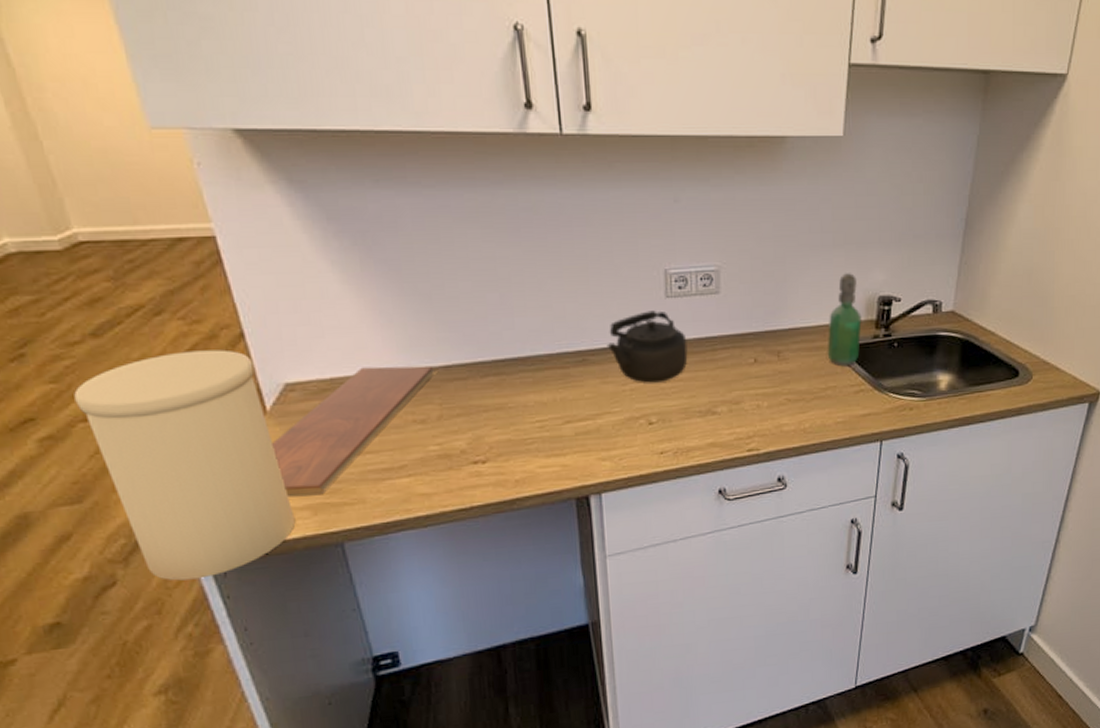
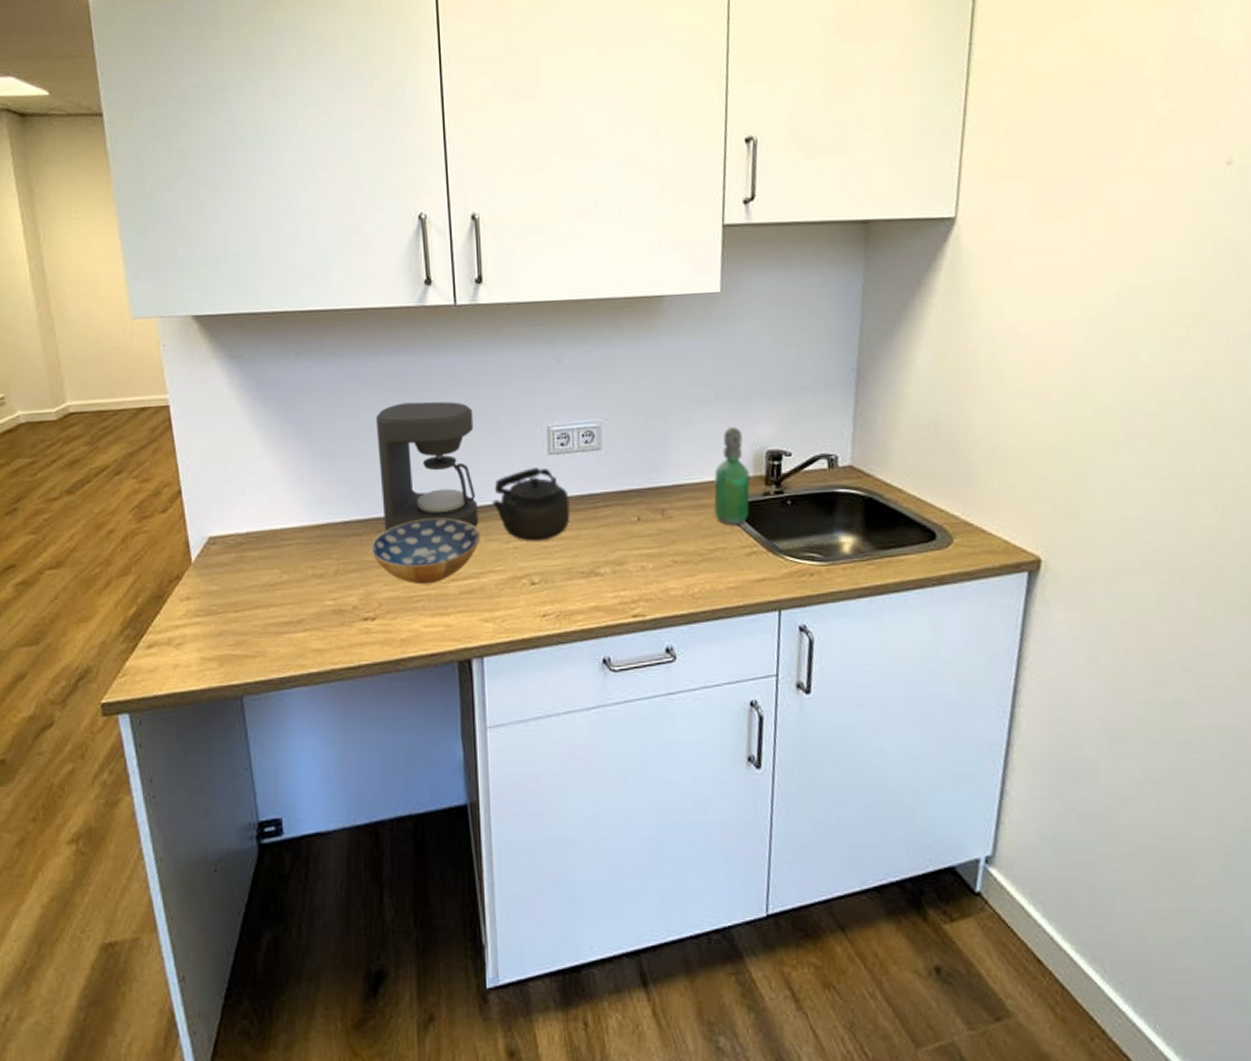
canister: present [74,349,296,581] -> none [47,505,204,726]
chopping board: present [272,365,436,496] -> none [193,521,336,647]
coffee maker: none [474,240,594,375] -> present [375,401,479,531]
bowl: none [476,361,596,427] -> present [370,517,481,585]

